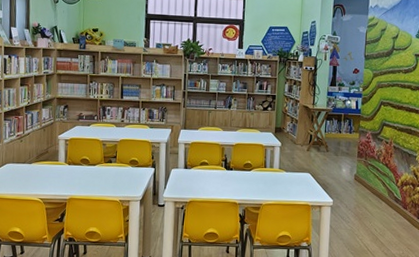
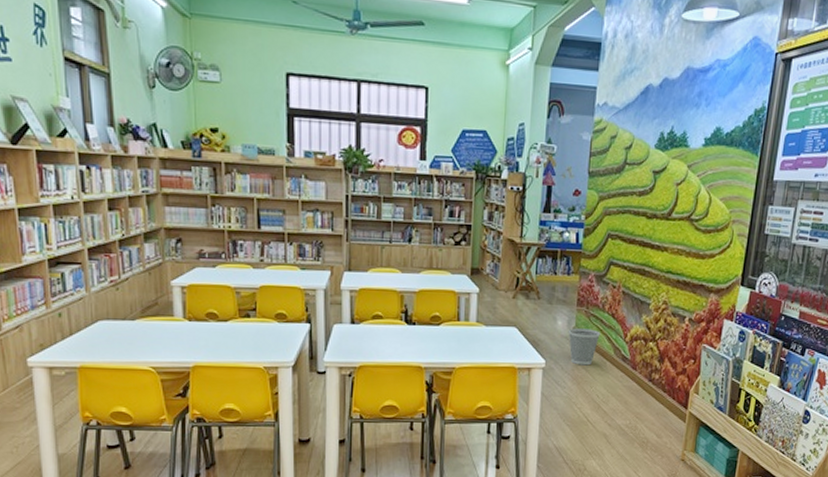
wastebasket: none [351,175,377,205] -> present [568,328,601,366]

